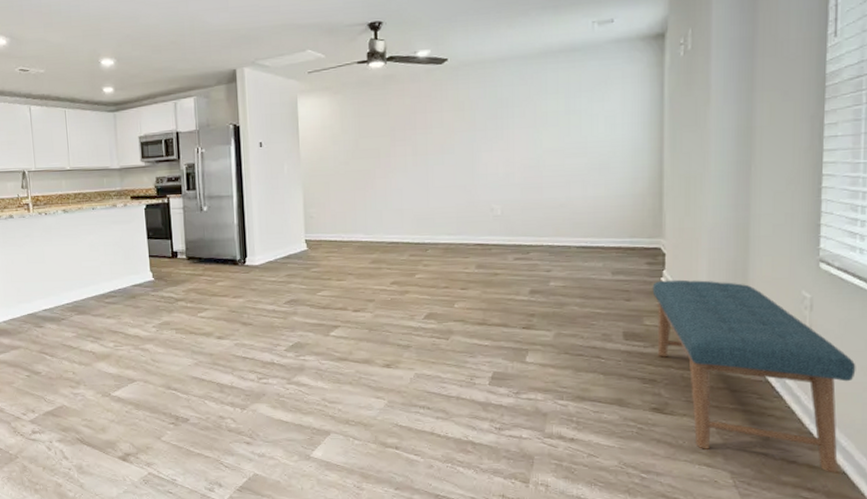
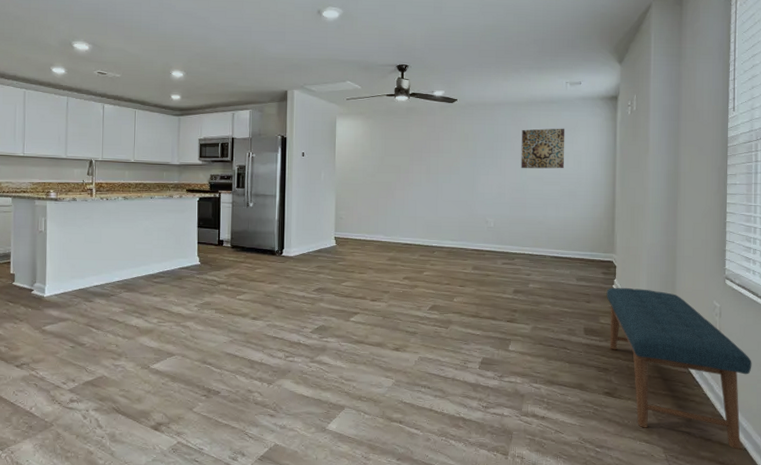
wall art: none [533,82,593,139] -> present [521,128,565,169]

